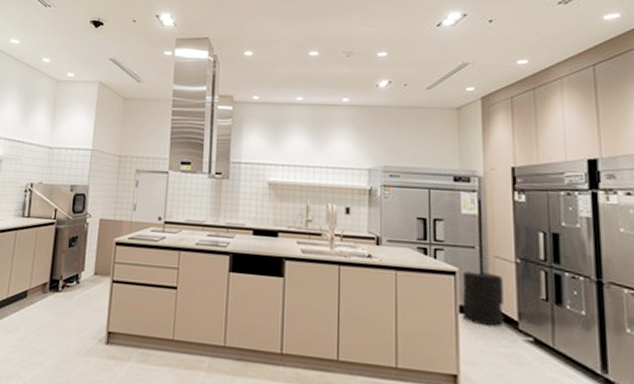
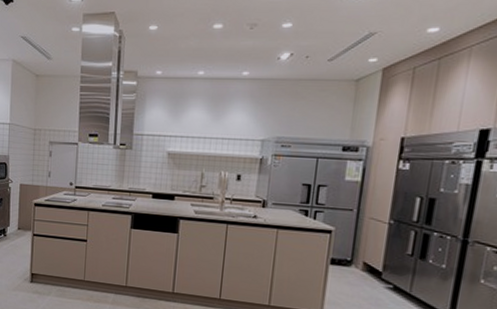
trash can: present [462,271,503,328] -> none [332,230,375,277]

